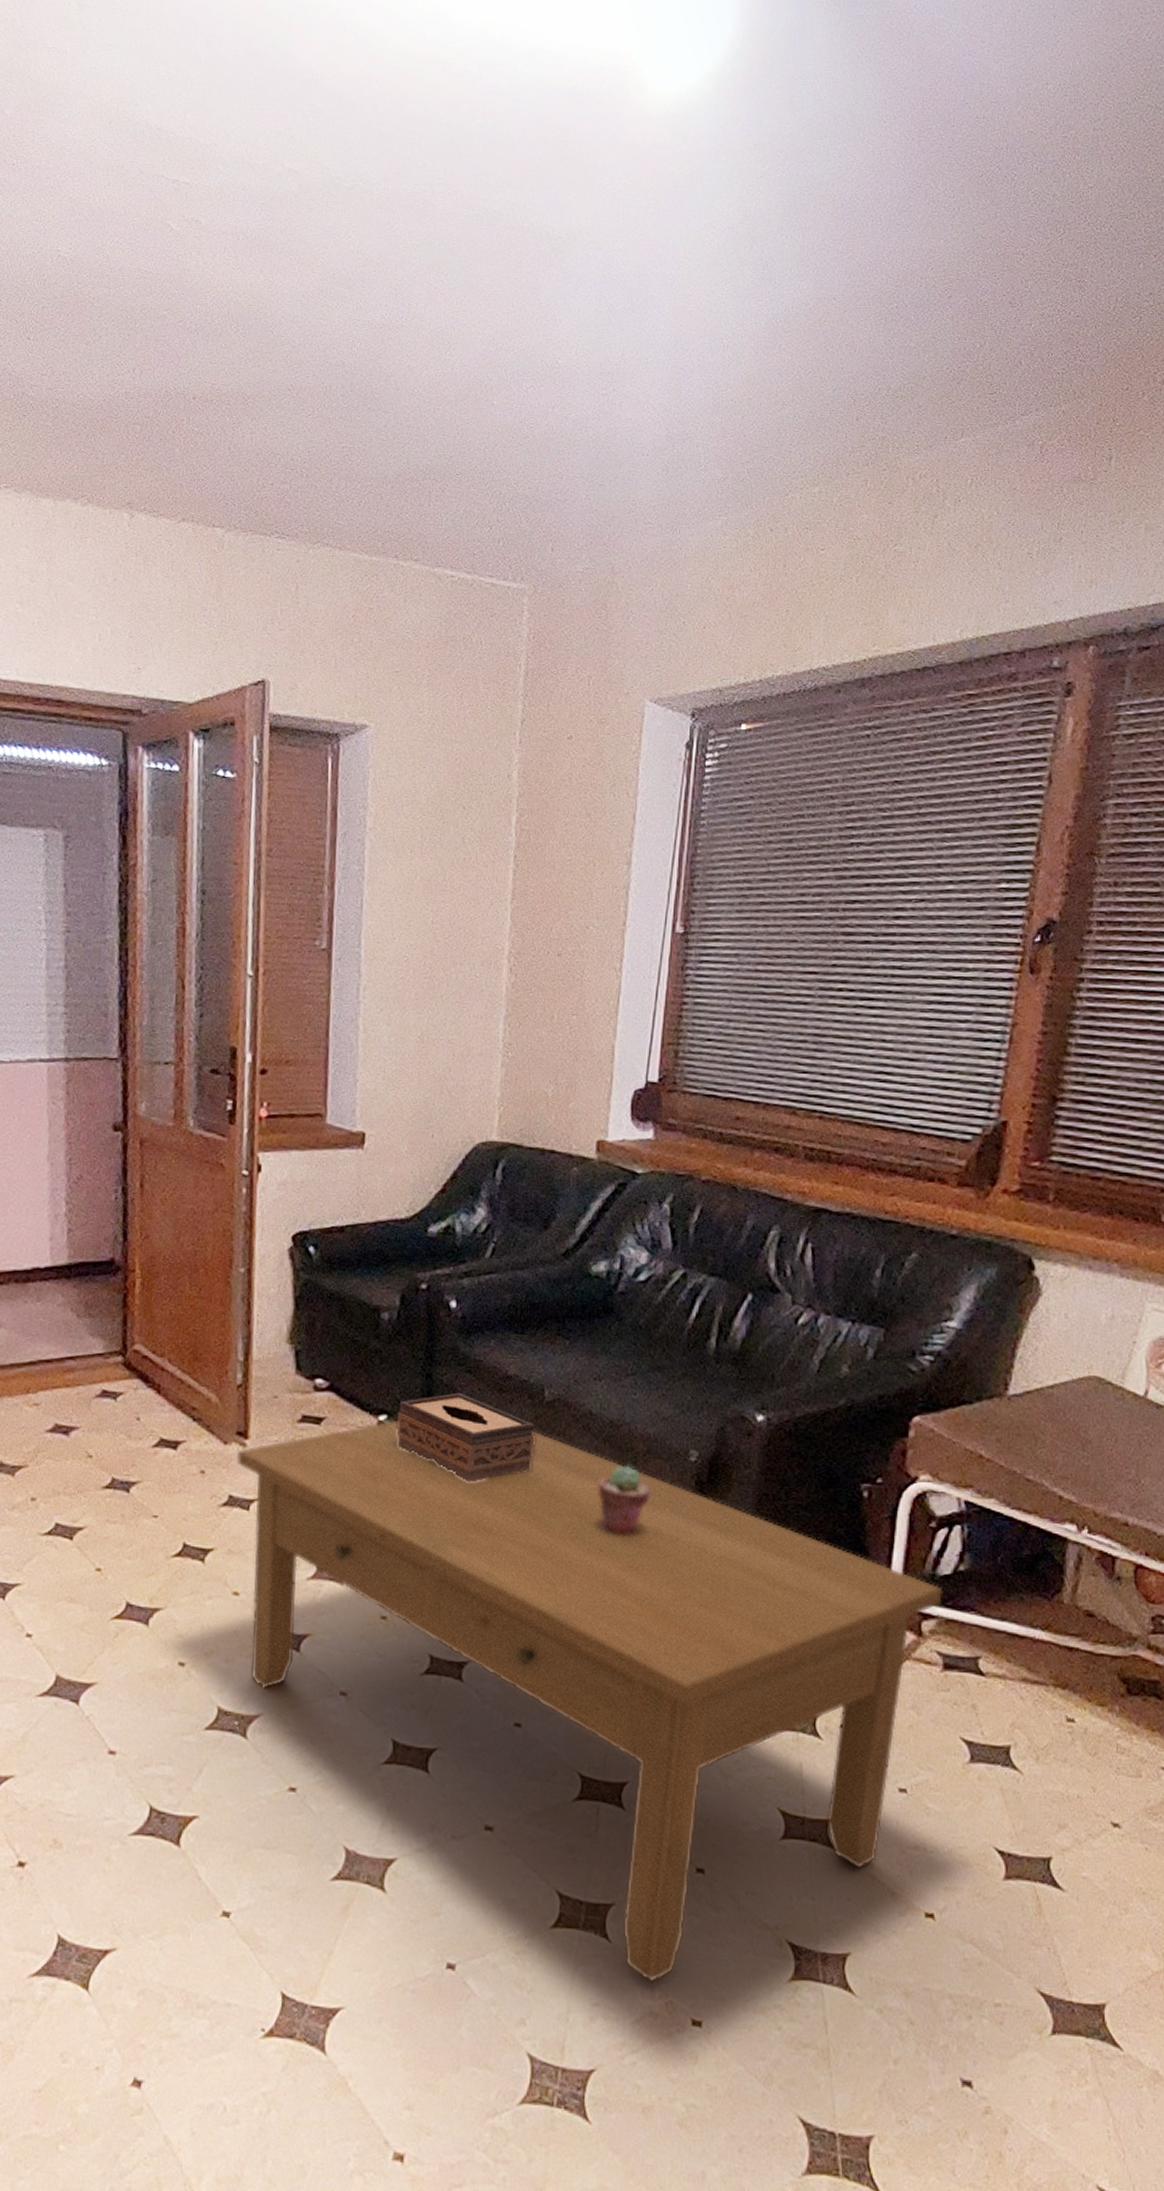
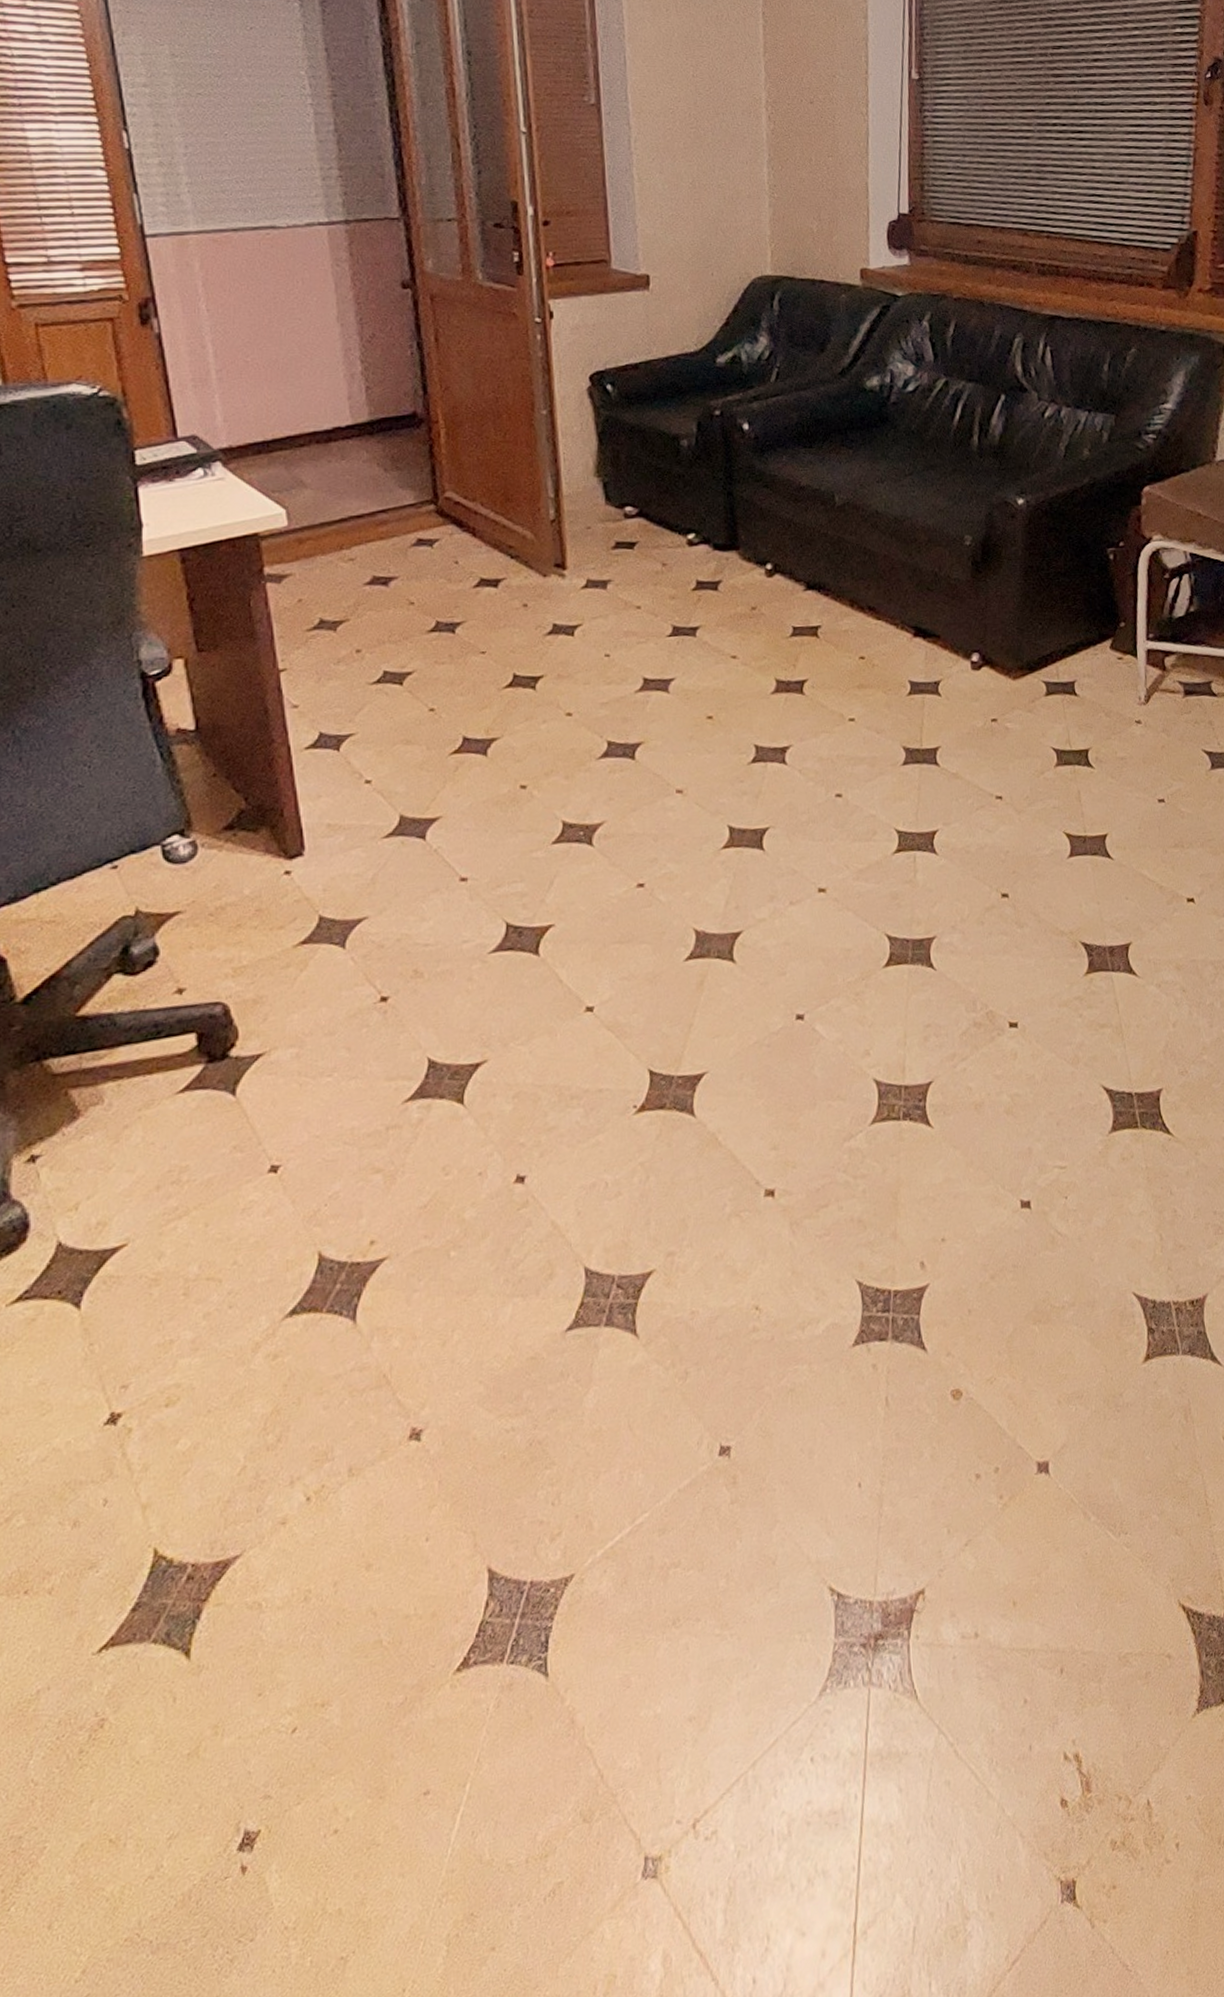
coffee table: present [236,1420,944,1983] -> none [556,534,1180,998]
tissue box: present [397,1392,535,1483] -> none [705,506,831,586]
potted succulent: present [599,1465,650,1535] -> none [890,554,934,617]

